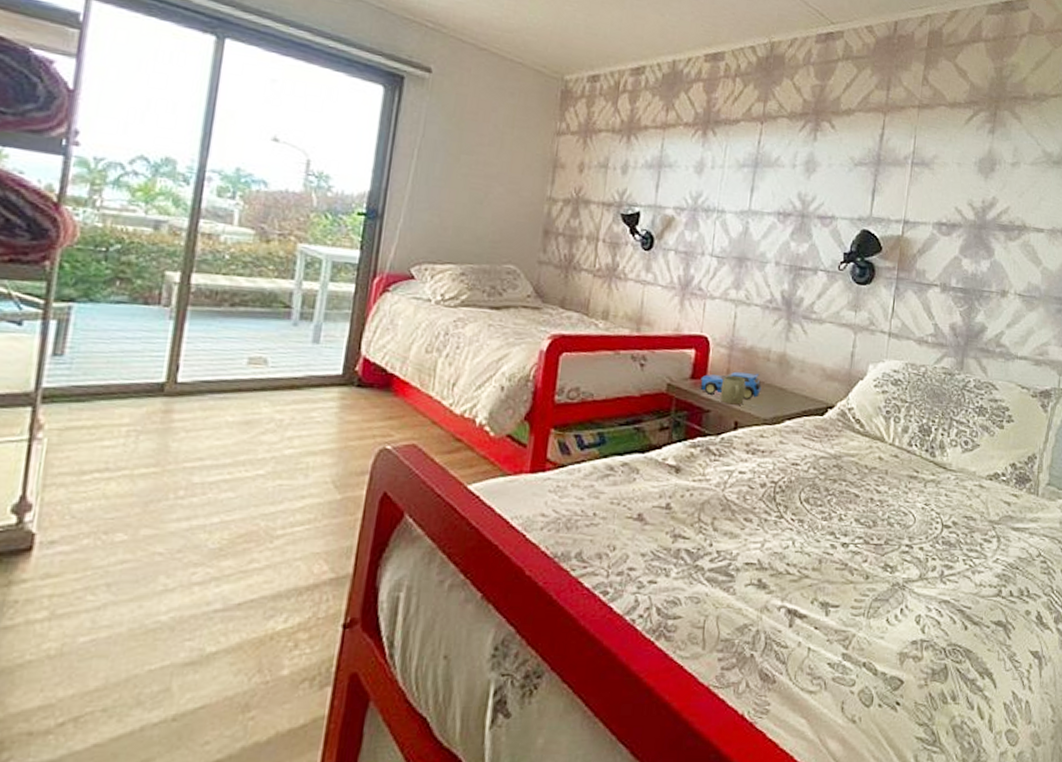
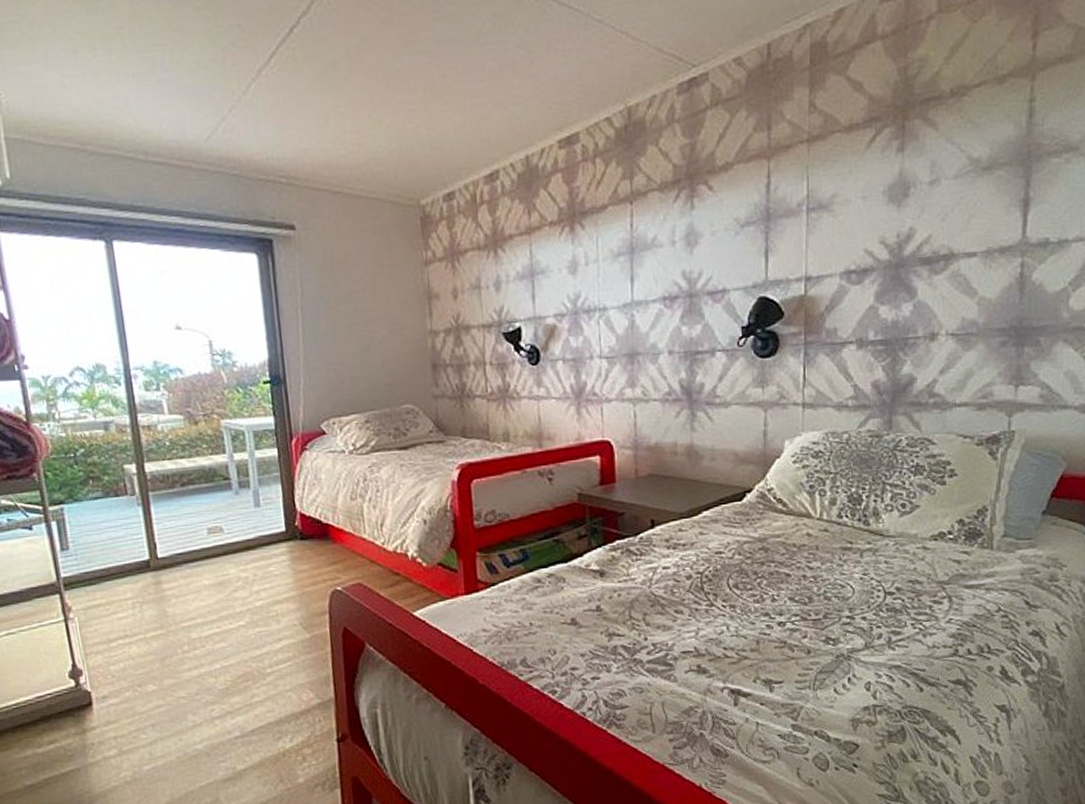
toy car: present [700,371,762,400] -> none [610,468,673,497]
mug: present [720,376,746,405] -> none [631,475,657,504]

